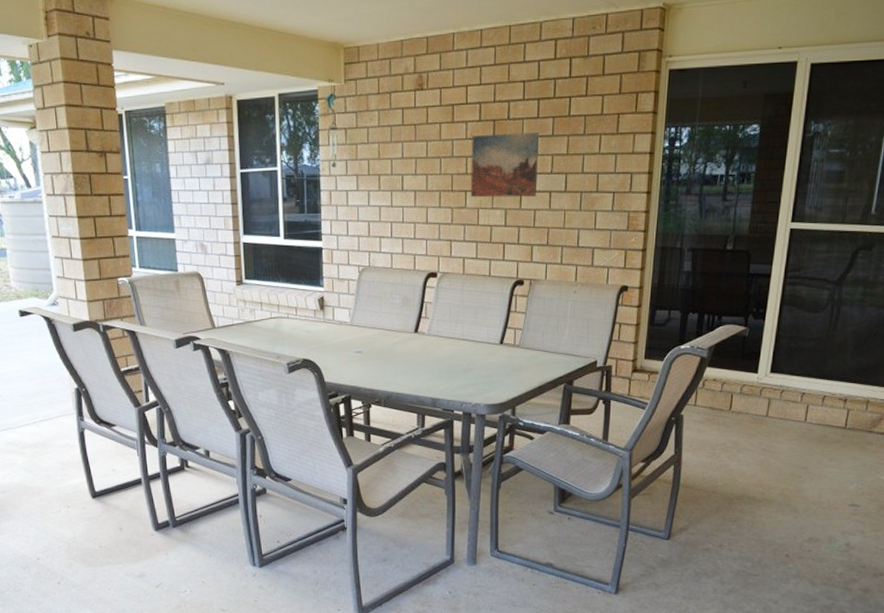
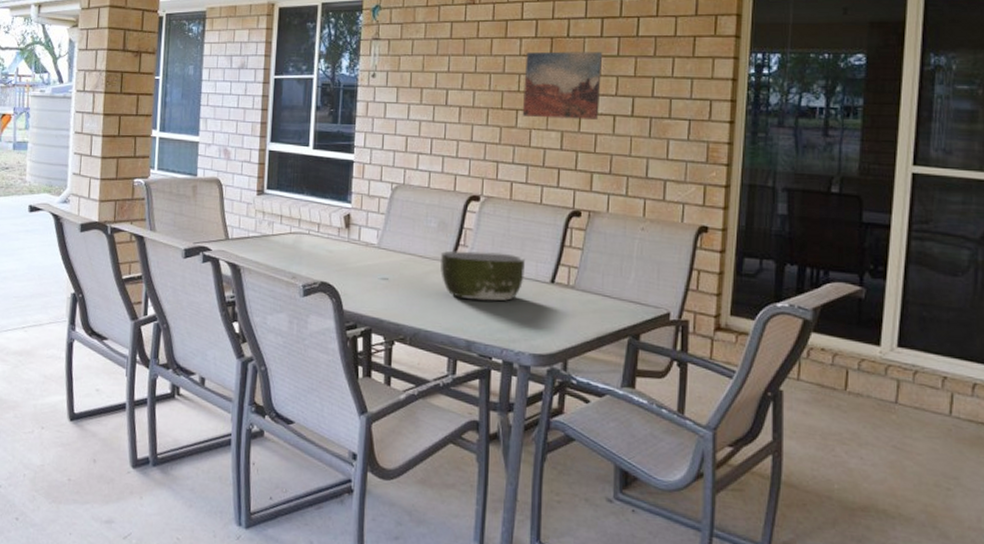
bowl: none [406,321,478,364] -> present [440,250,525,301]

